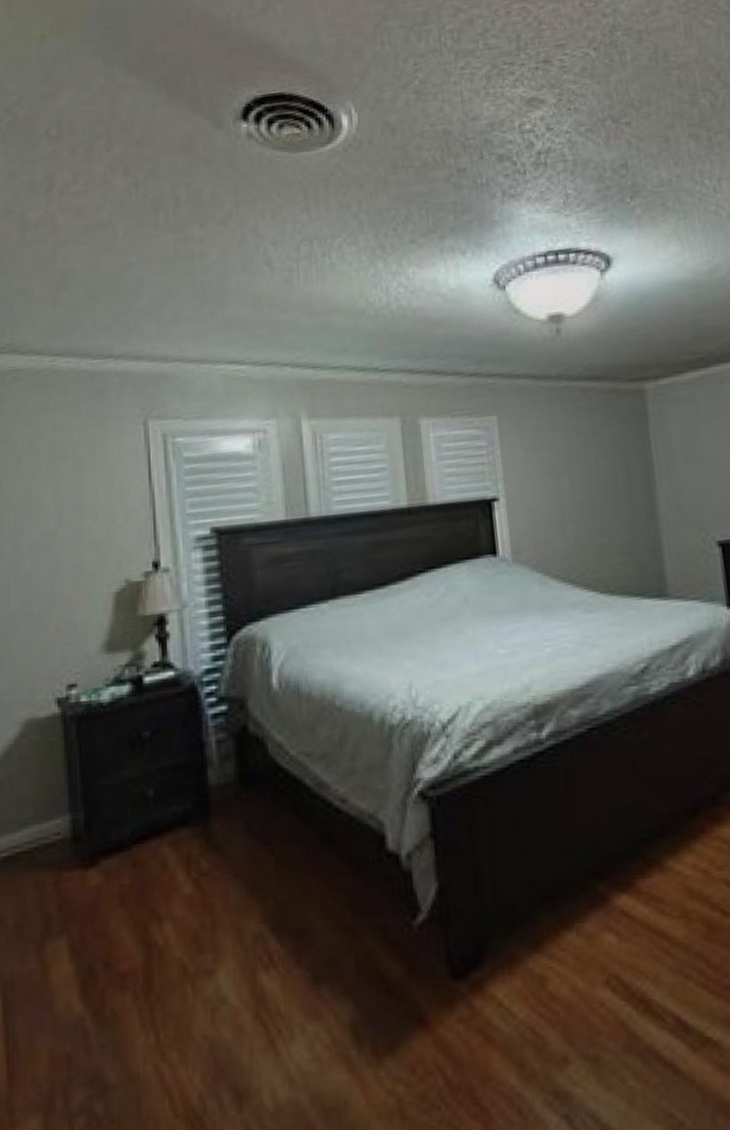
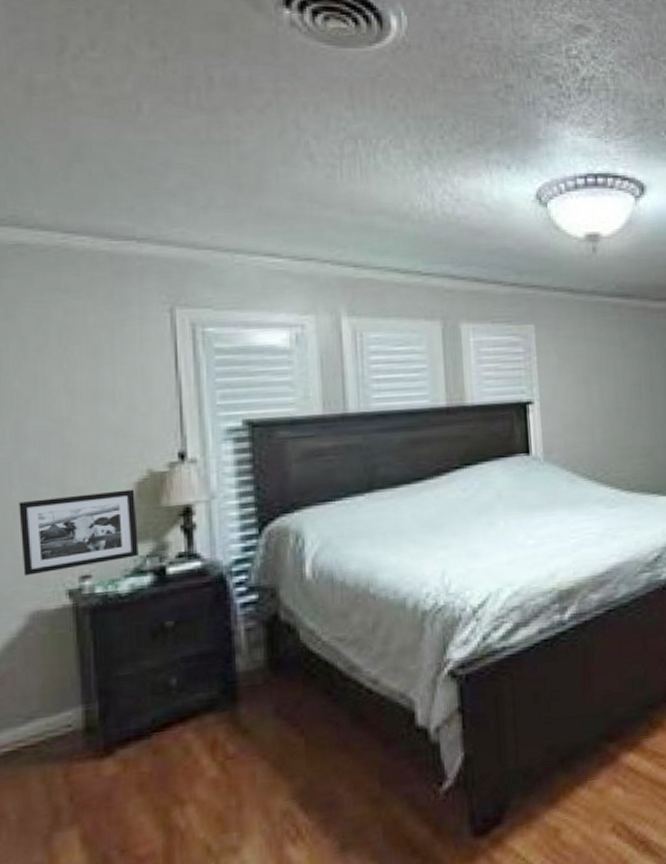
picture frame: none [15,599,118,684] -> present [19,489,139,576]

